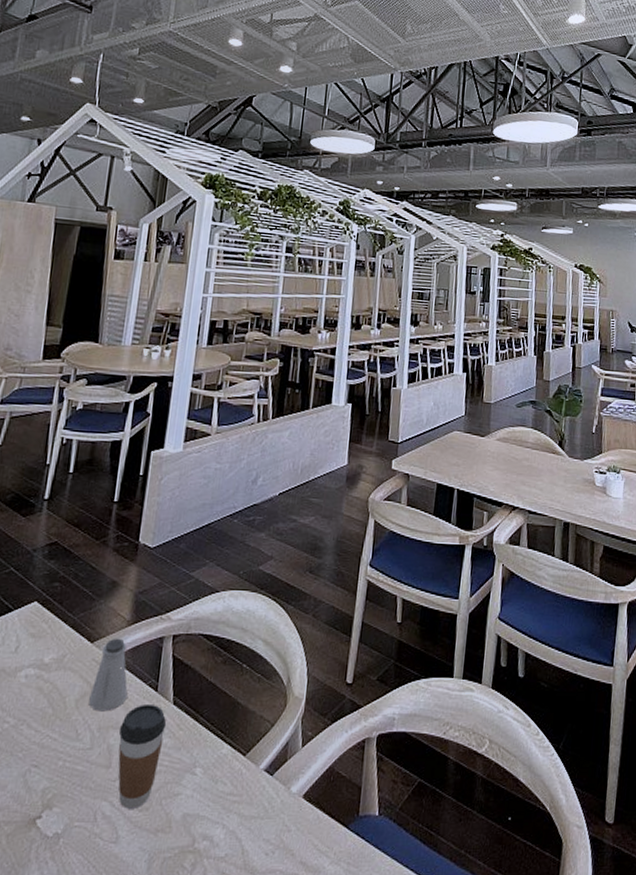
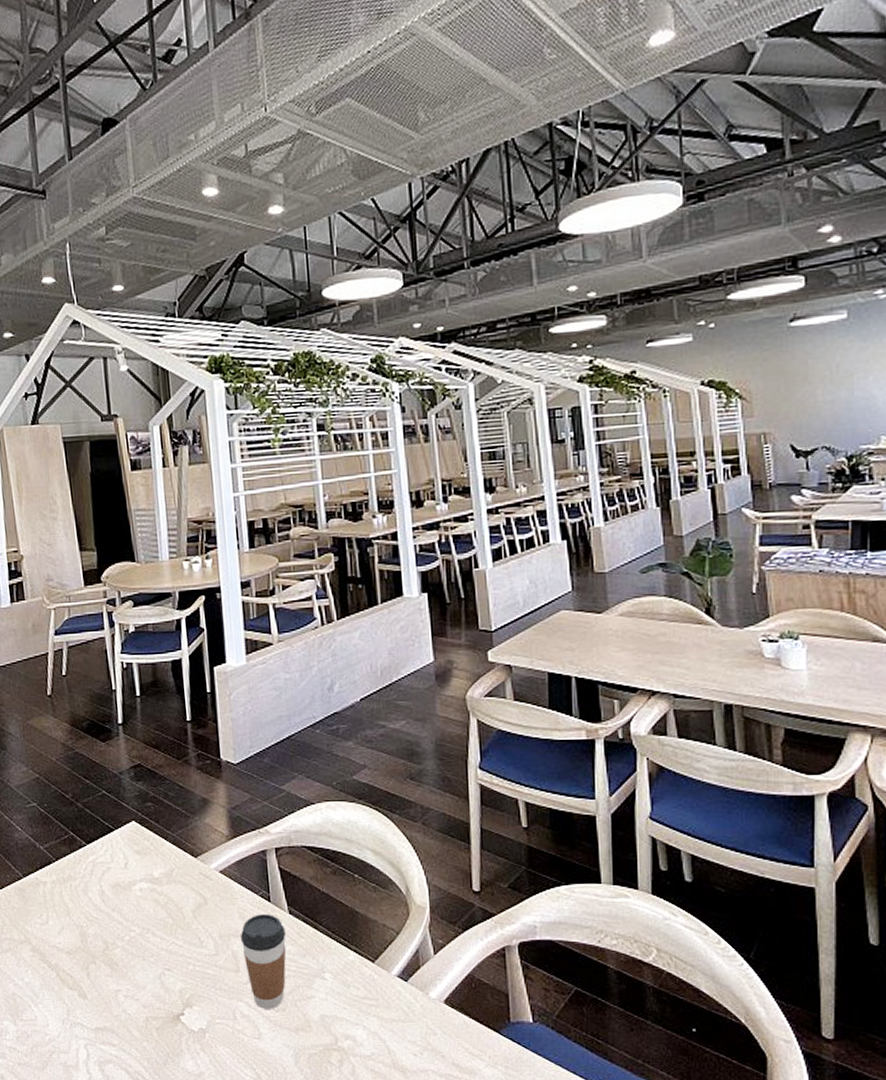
saltshaker: present [89,638,128,712] -> none [204,852,242,921]

